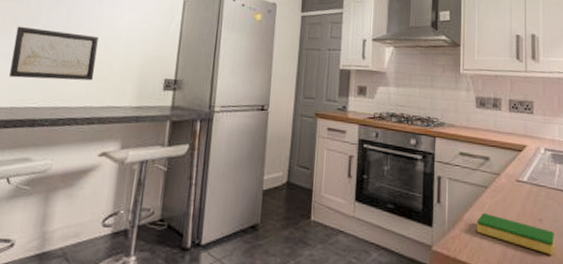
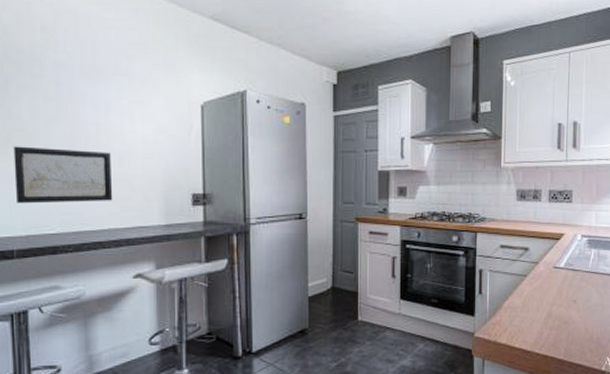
dish sponge: present [476,212,554,255] -> none [515,299,587,331]

